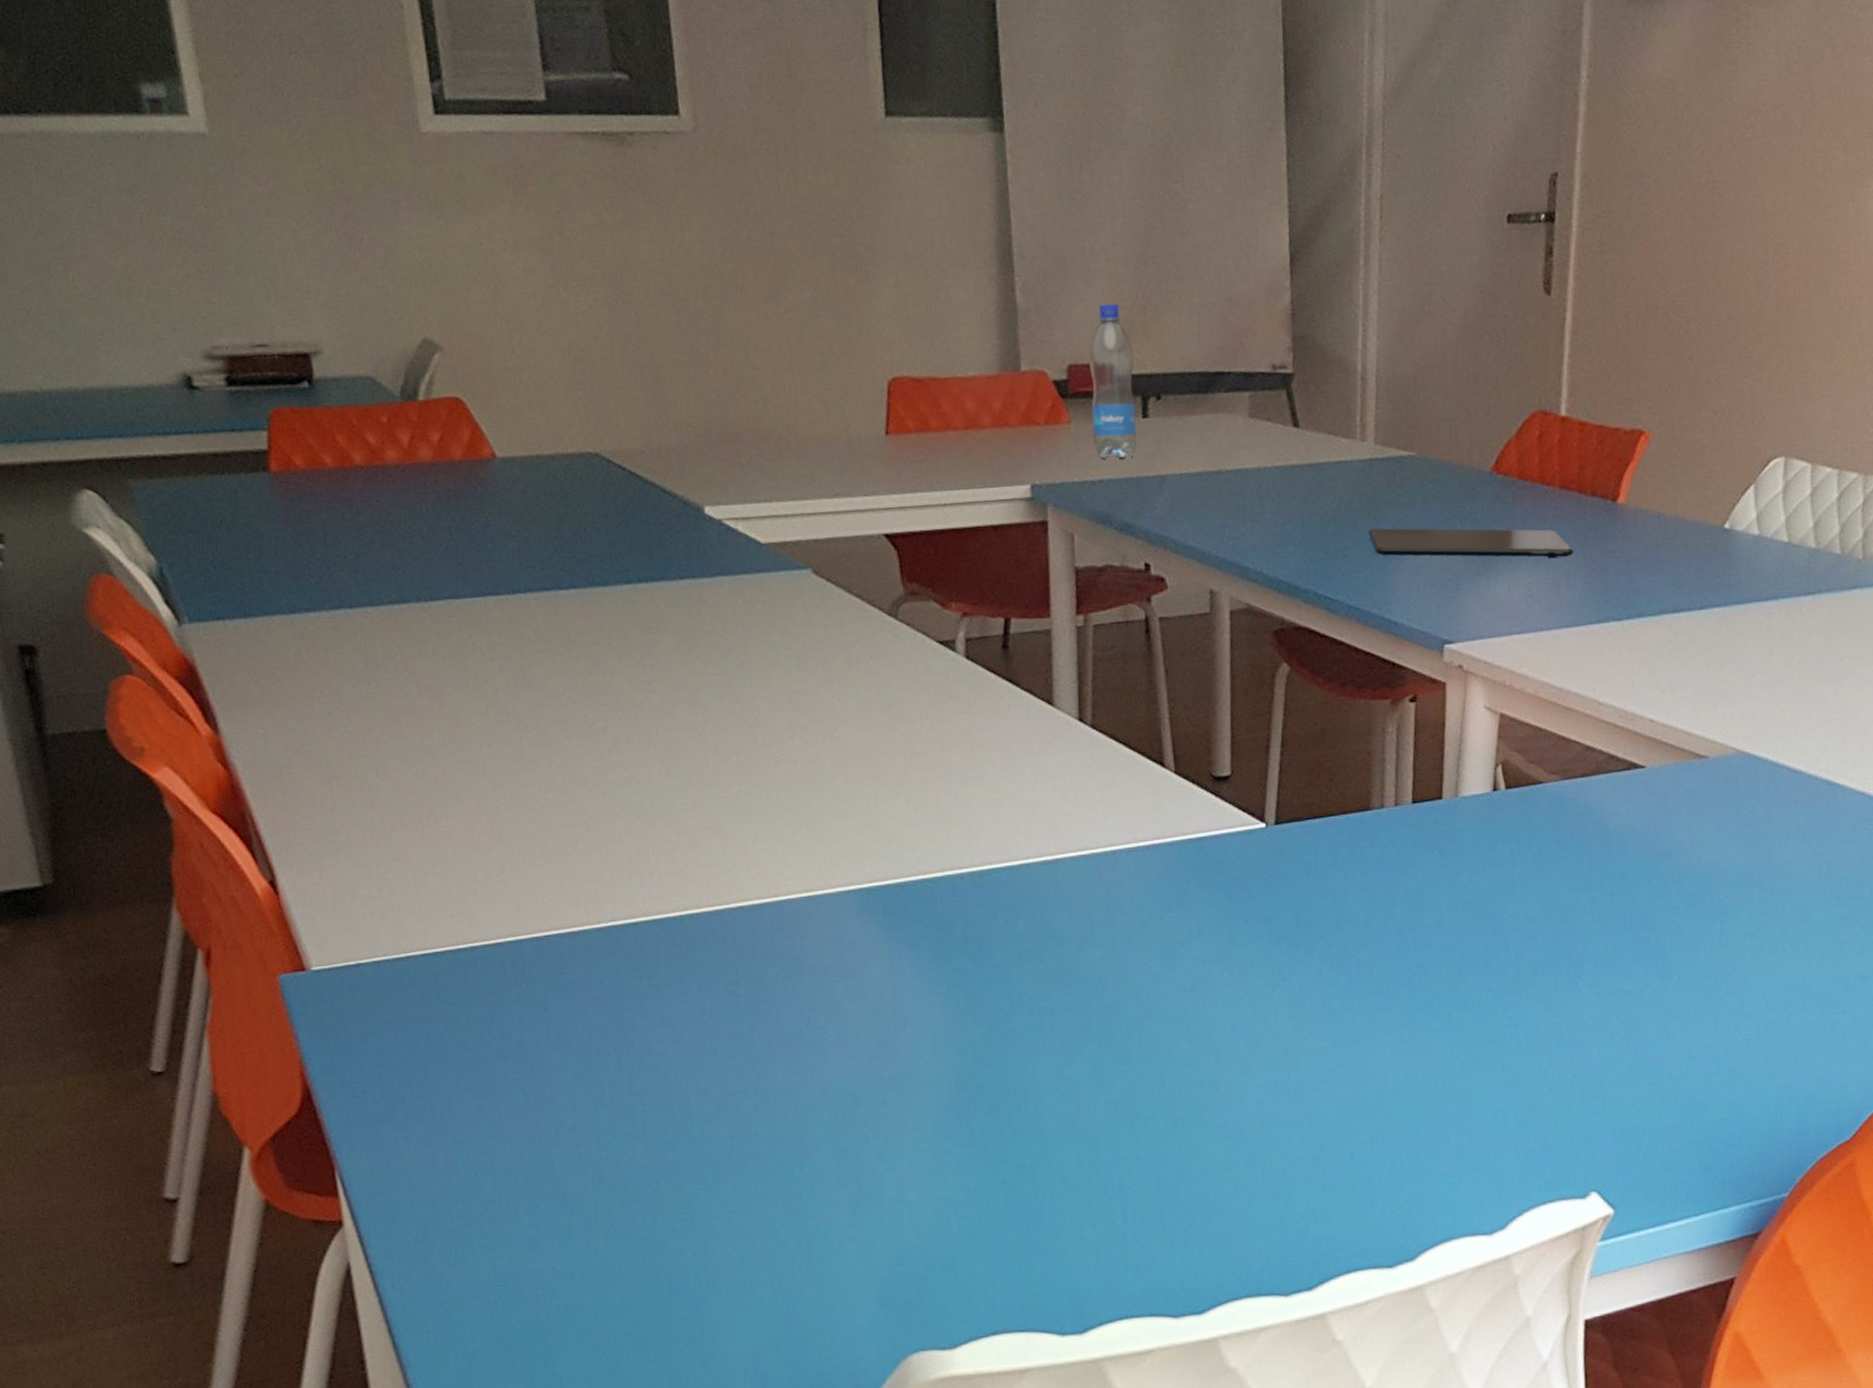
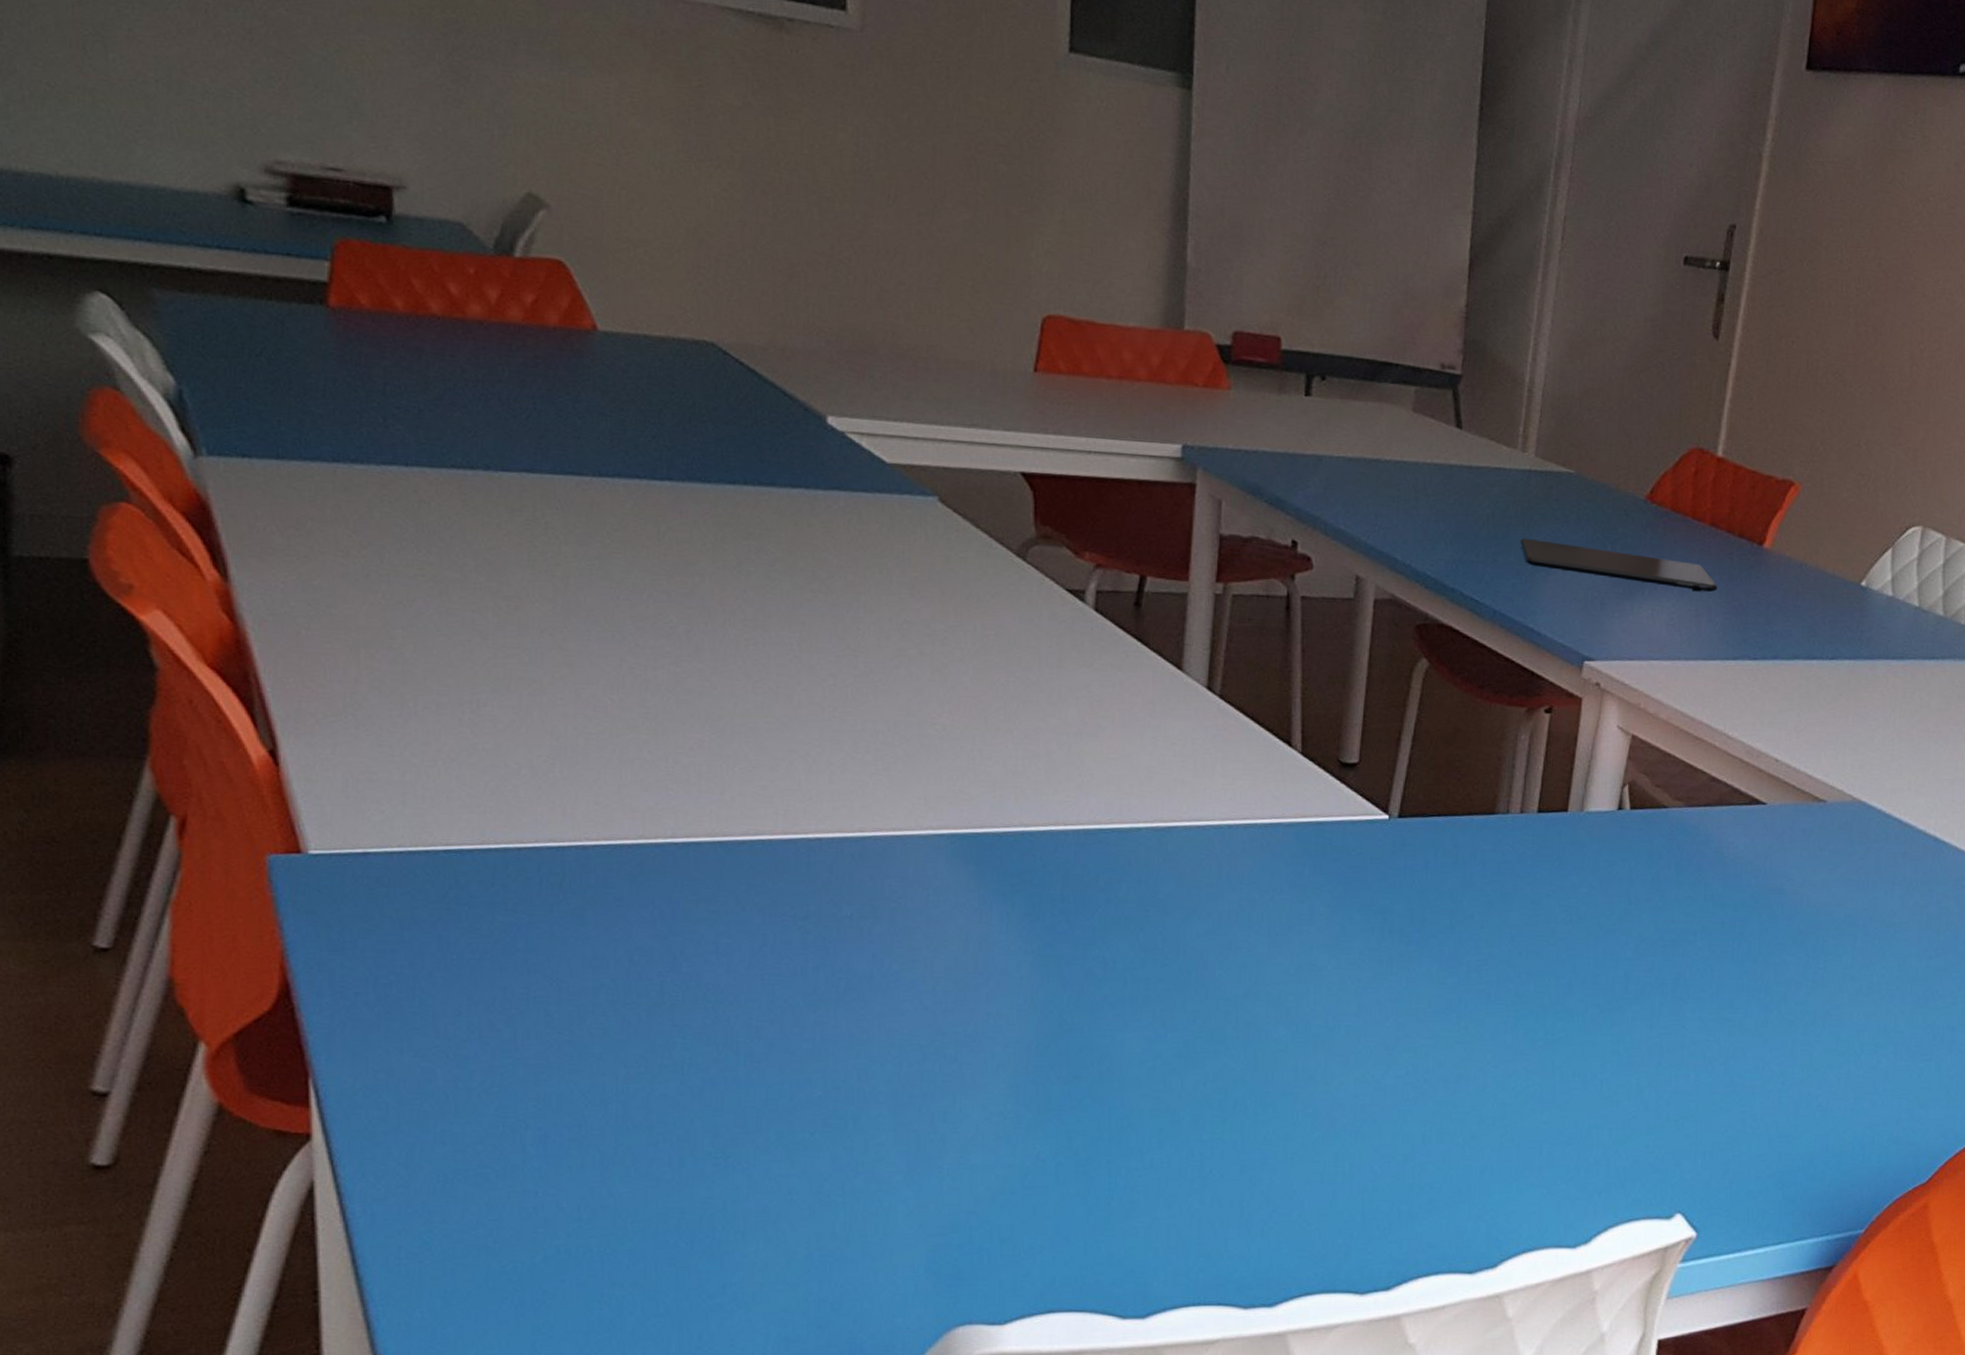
bottle: present [1089,303,1137,459] -> none [1252,276,1302,433]

